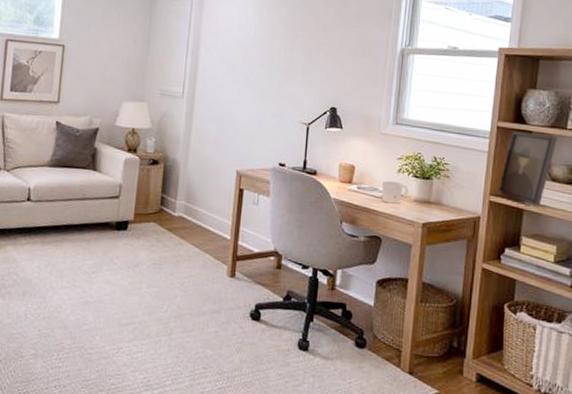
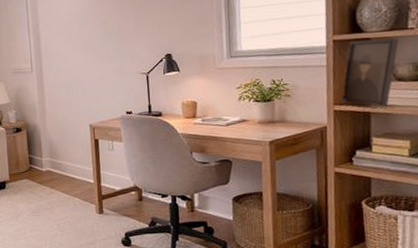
mug: present [382,180,408,204] -> none [225,108,252,129]

